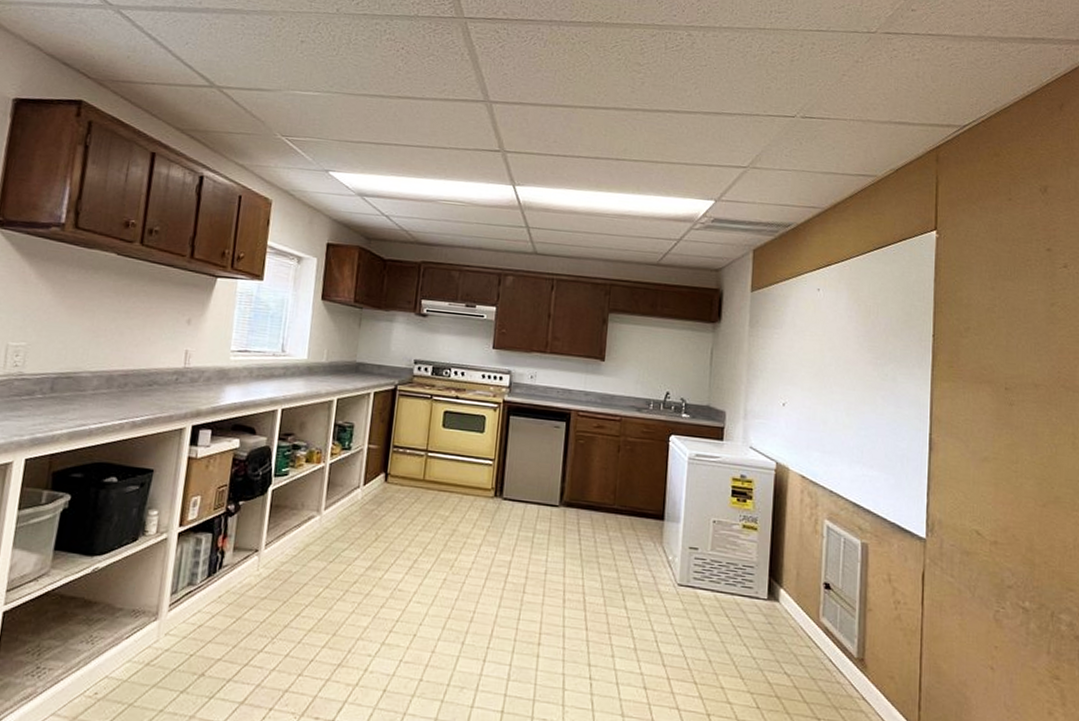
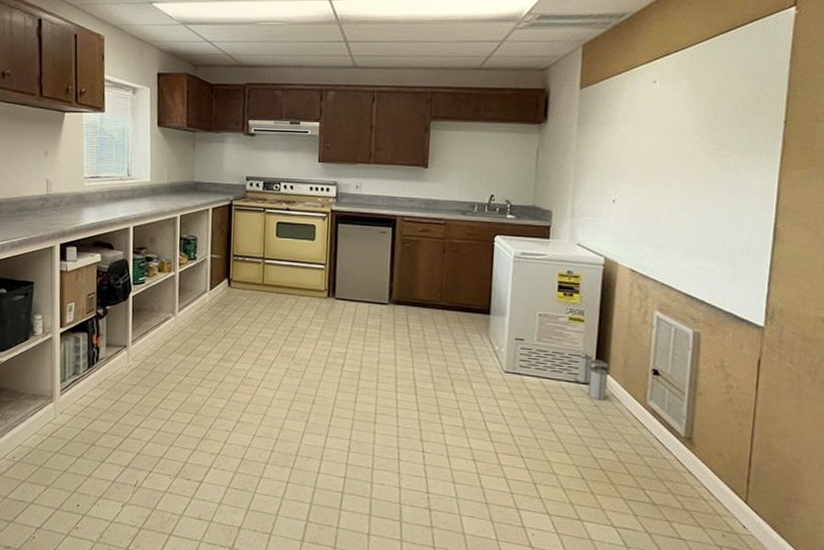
trash can: none [749,563,781,618] -> present [575,352,608,401]

